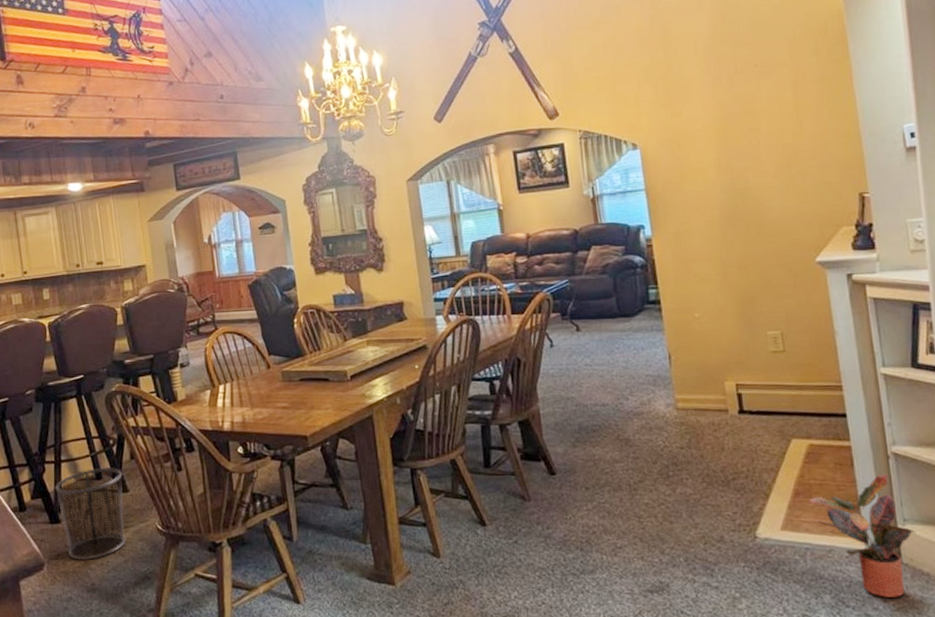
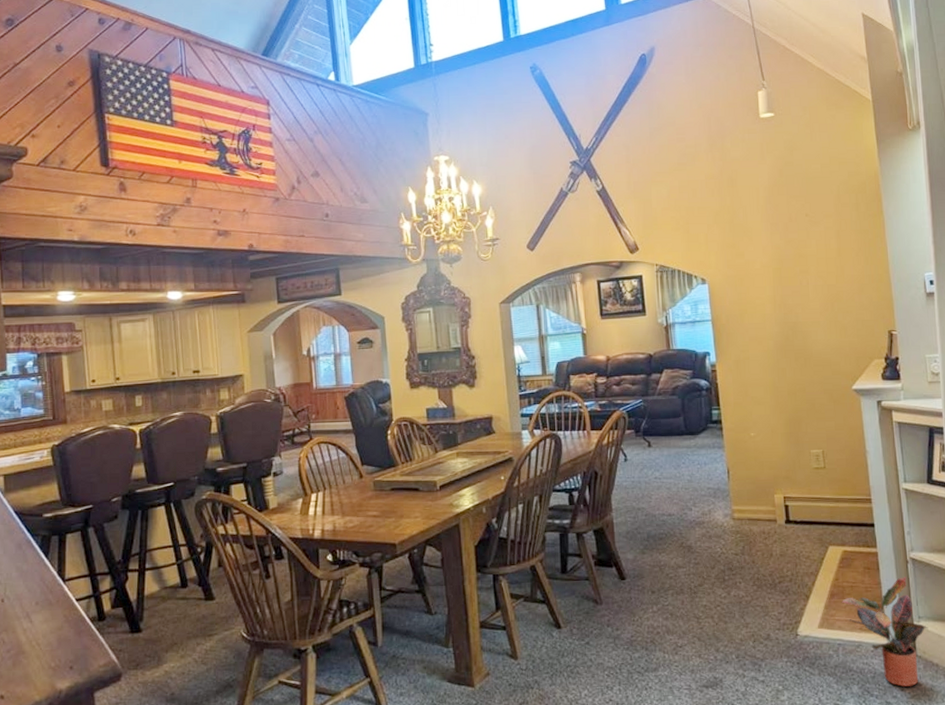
waste bin: present [55,468,126,560] -> none [137,576,210,670]

